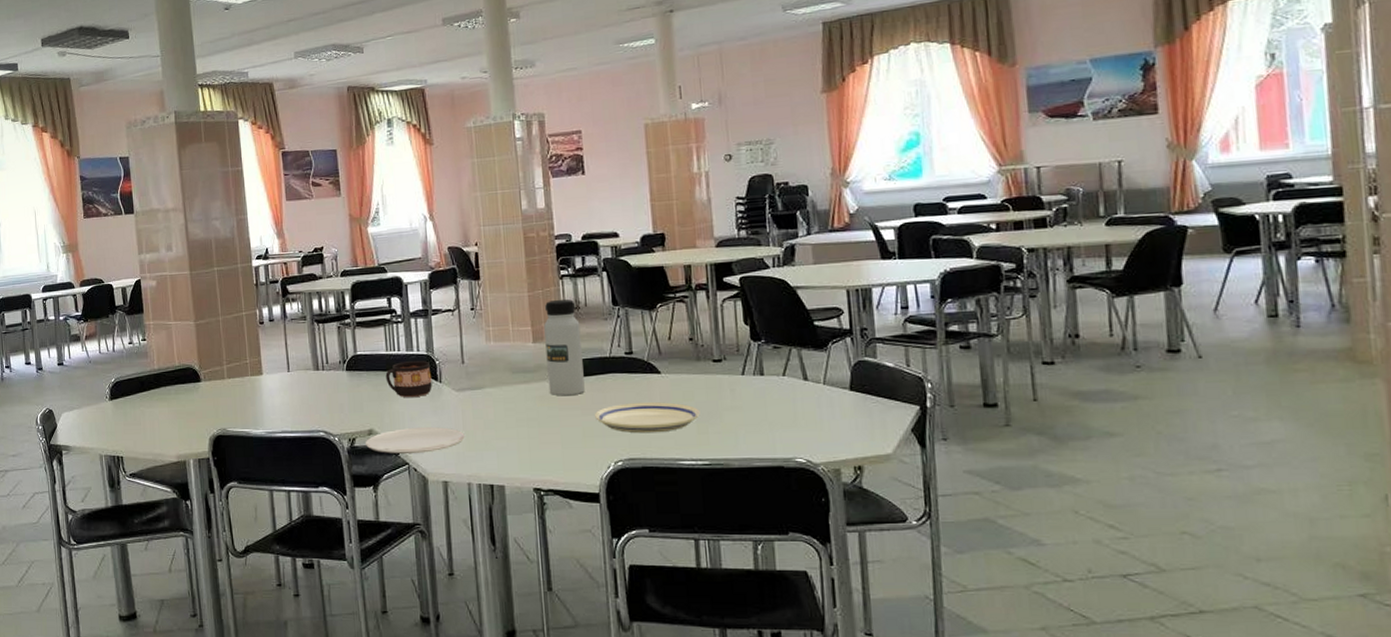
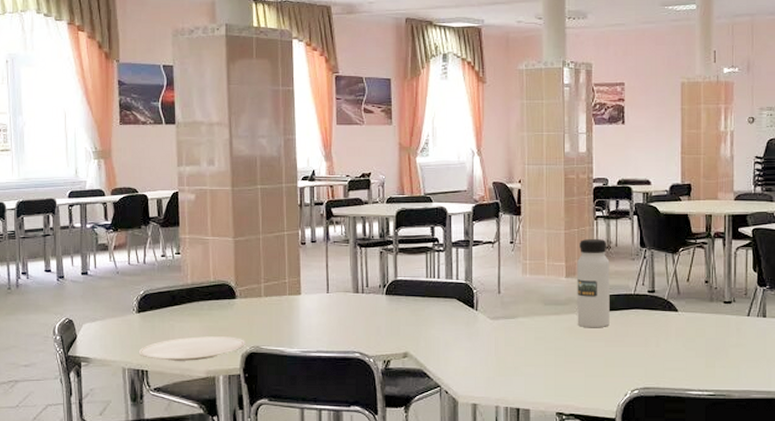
plate: none [113,420,212,446] -> present [138,336,245,361]
plate: present [365,426,465,455] -> none [399,351,496,378]
cup: present [385,361,432,397] -> none [424,289,468,323]
plate: present [594,401,700,434] -> none [616,336,709,365]

